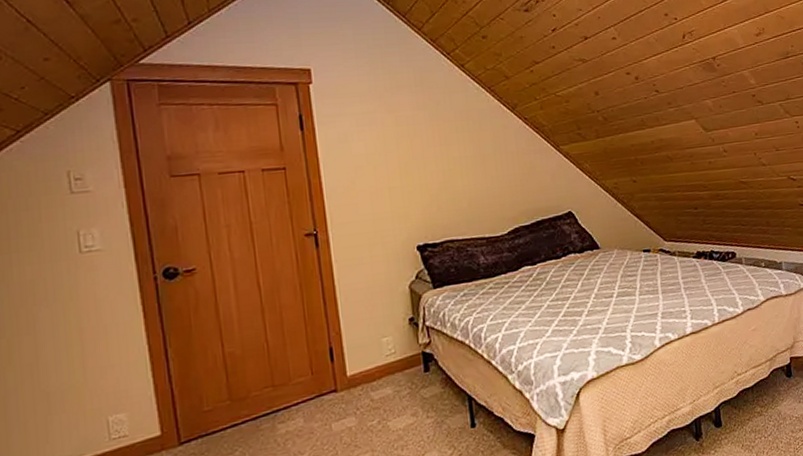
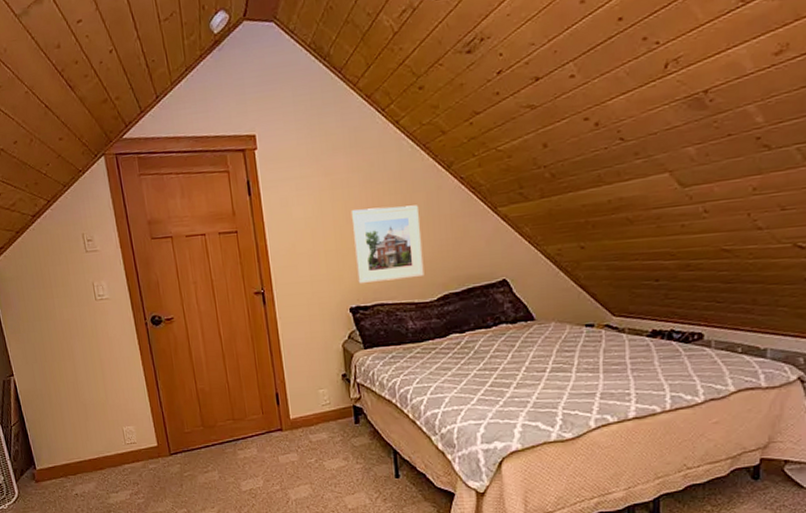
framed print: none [417,142,494,221] -> present [351,205,424,284]

